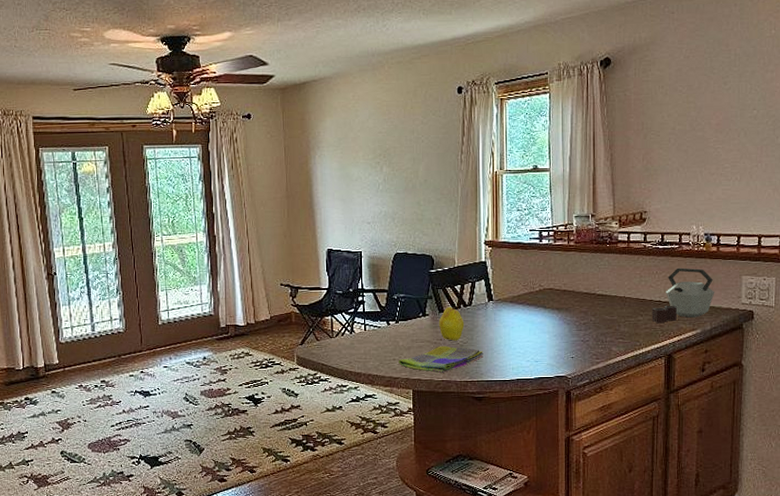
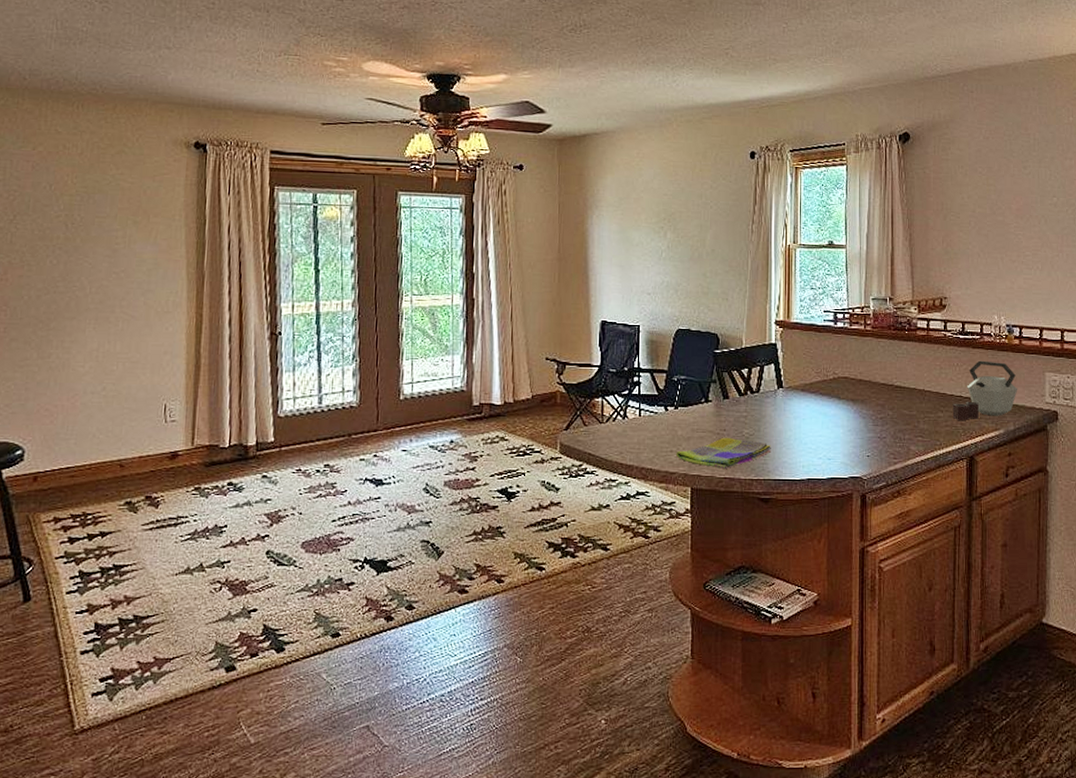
fruit: present [438,306,465,341] -> none [722,392,751,432]

